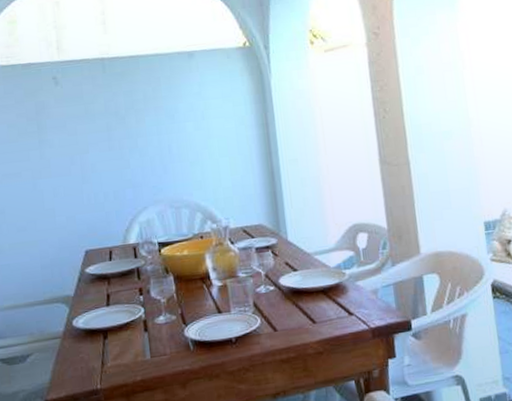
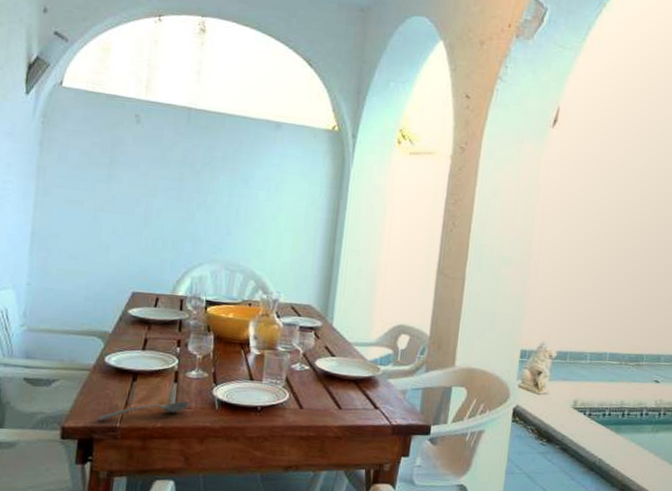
soupspoon: none [78,349,165,386] -> present [98,401,190,421]

